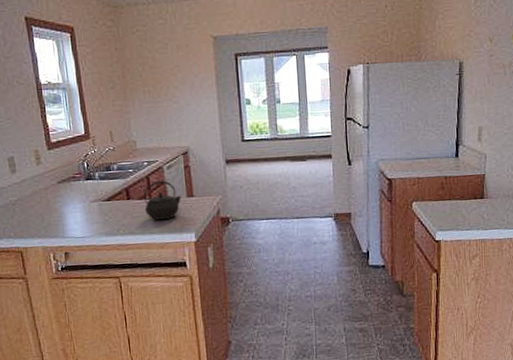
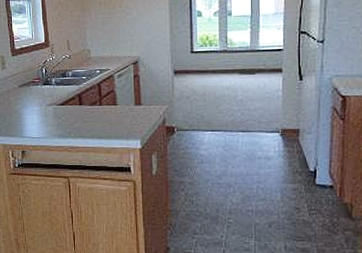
kettle: present [143,180,182,221] -> none [94,88,130,127]

